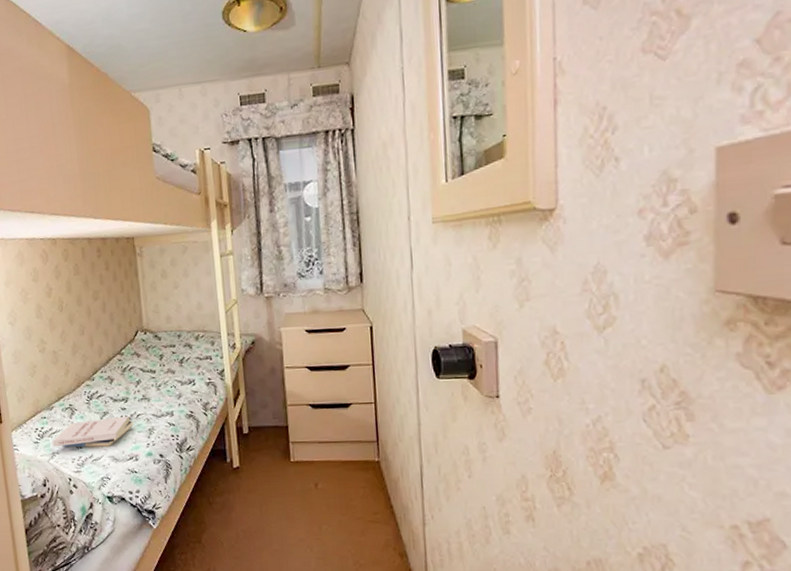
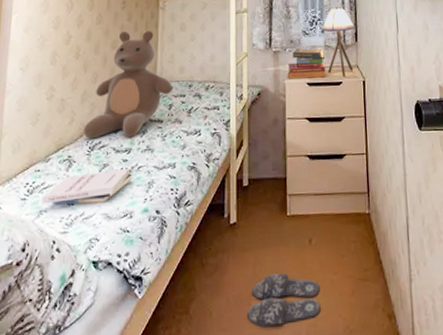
teddy bear: none [79,279,161,389] -> present [83,30,172,139]
slippers: none [257,513,329,558] -> present [247,273,321,328]
books: none [282,292,327,326] -> present [287,48,326,79]
table lamp: none [319,244,361,323] -> present [321,7,356,78]

